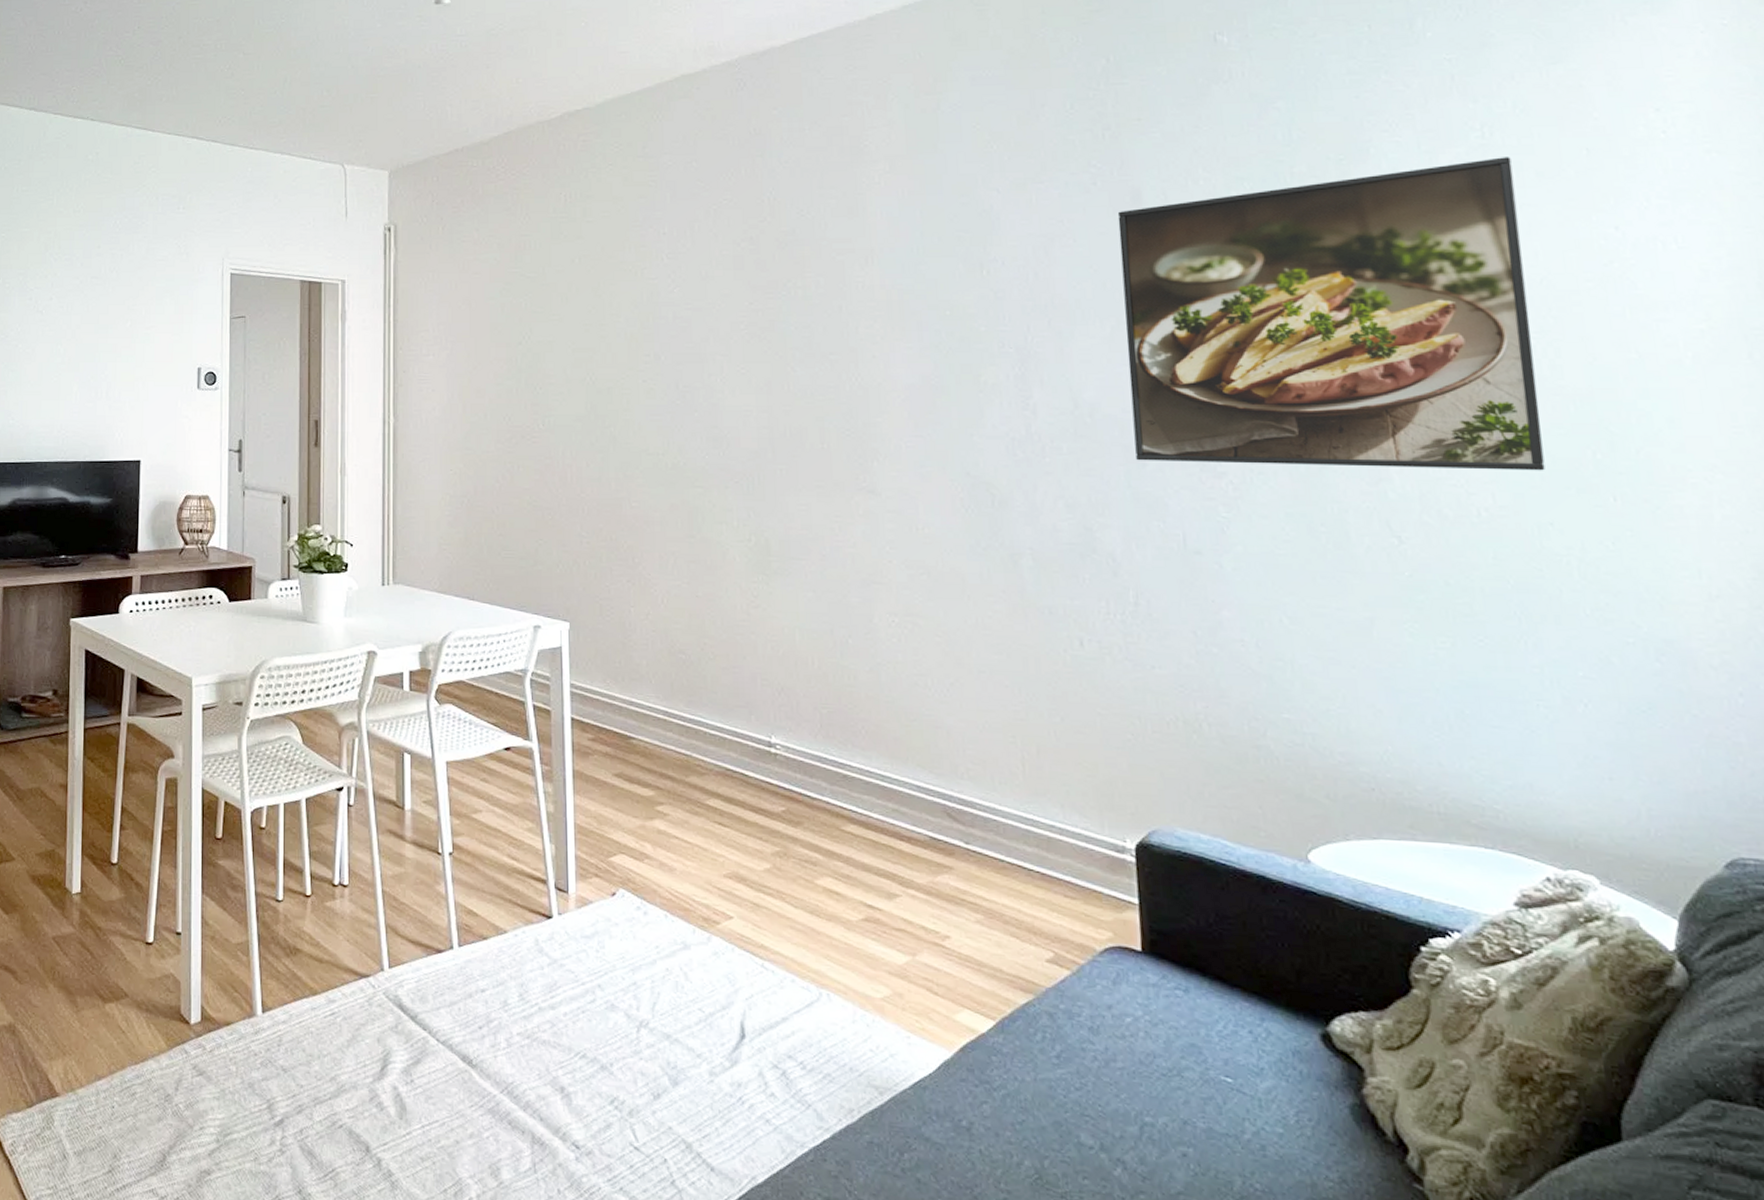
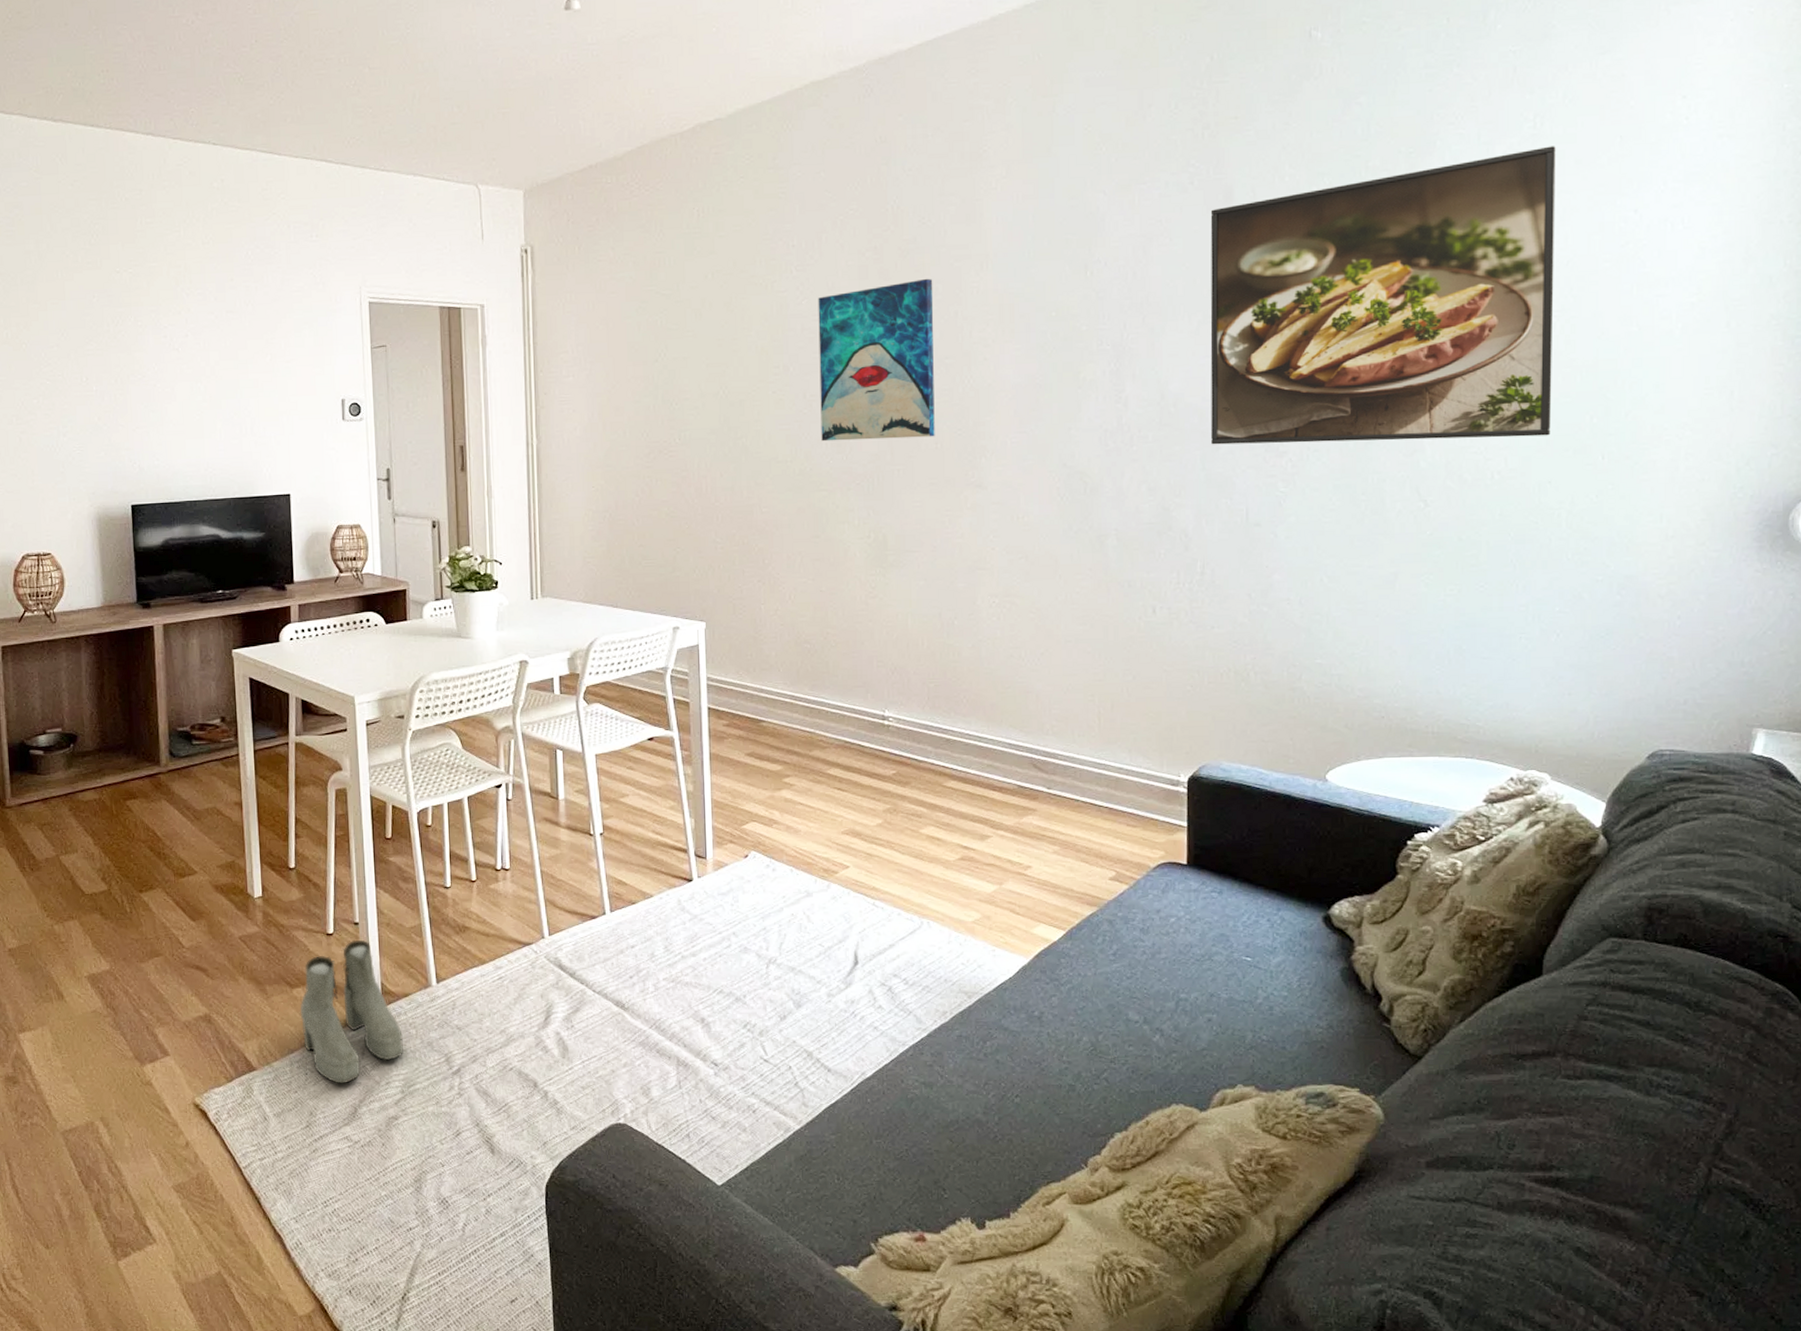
boots: none [111,952,223,1124] -> present [300,939,404,1084]
wall art: none [690,271,821,436] -> present [818,278,935,442]

